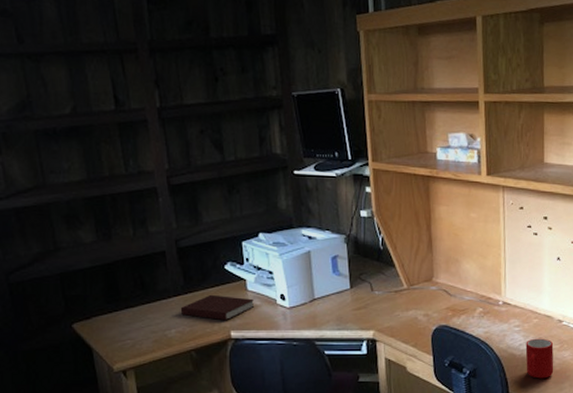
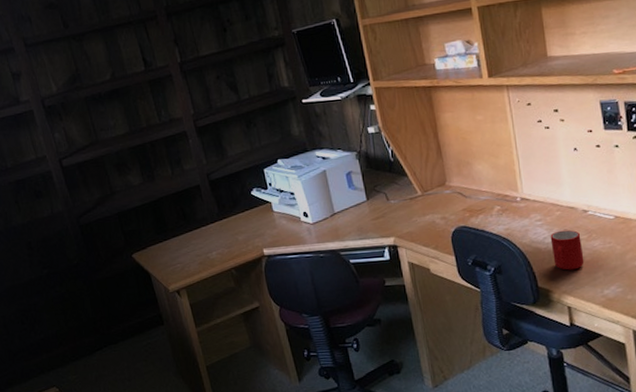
notebook: present [180,294,255,321] -> none [218,218,282,241]

